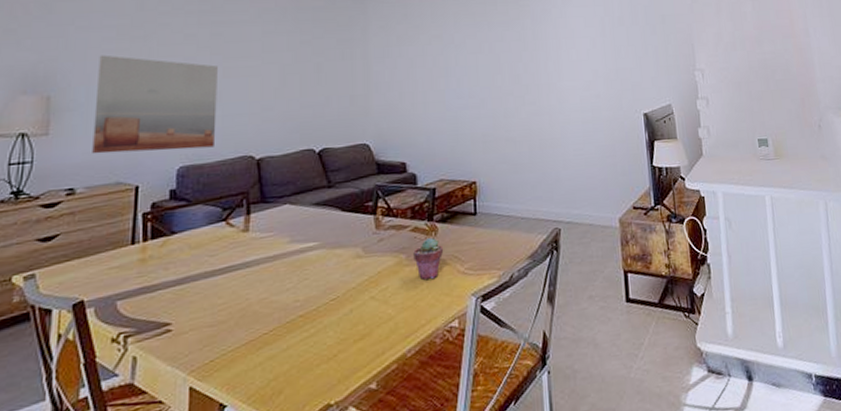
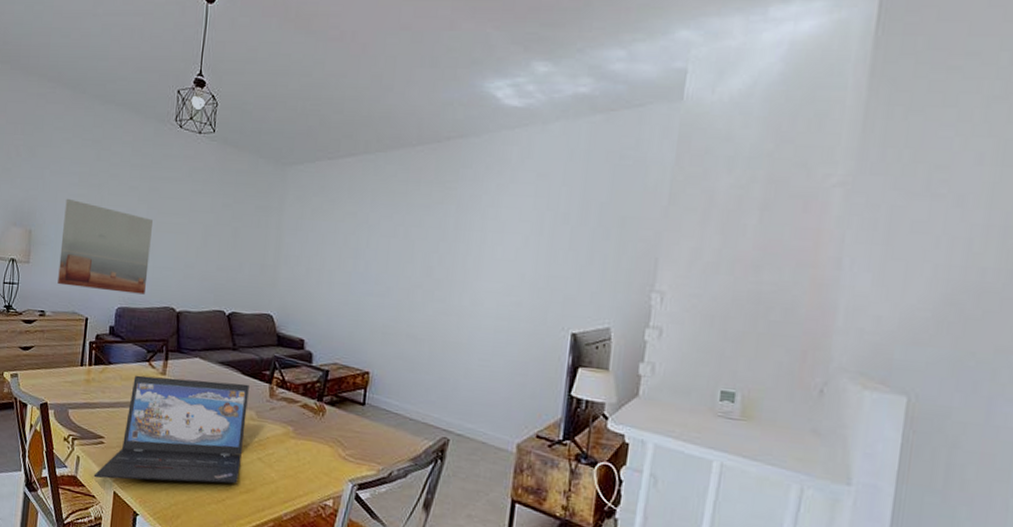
laptop: none [158,220,352,378] -> present [93,375,249,484]
potted succulent: present [413,238,444,281] -> none [300,417,329,456]

